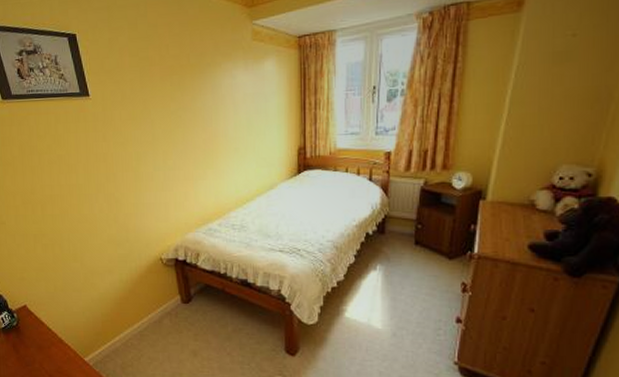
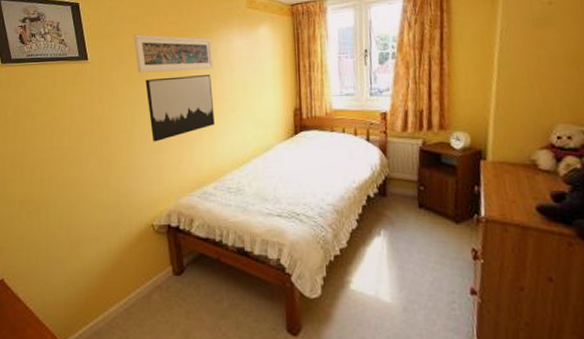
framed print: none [134,68,217,111] -> present [133,34,213,74]
wall art: none [149,111,219,180] -> present [145,74,215,142]

